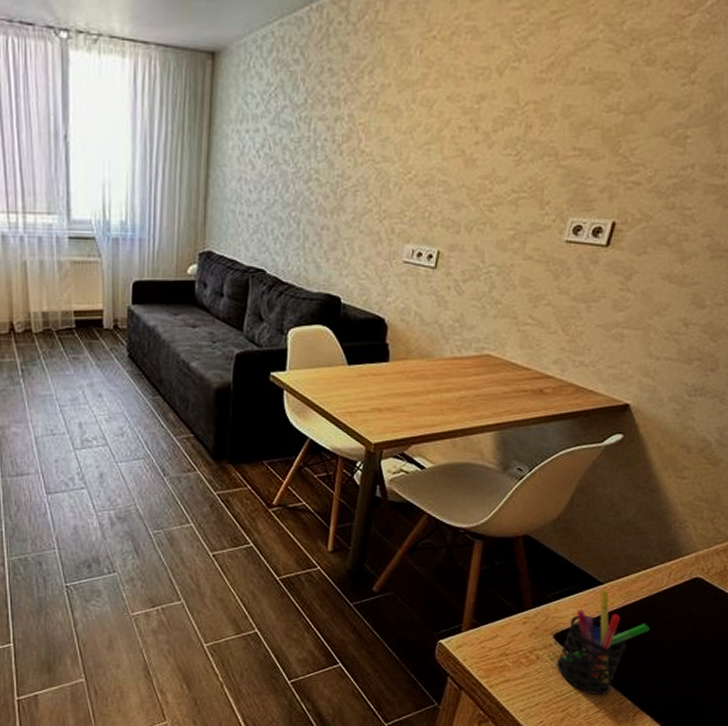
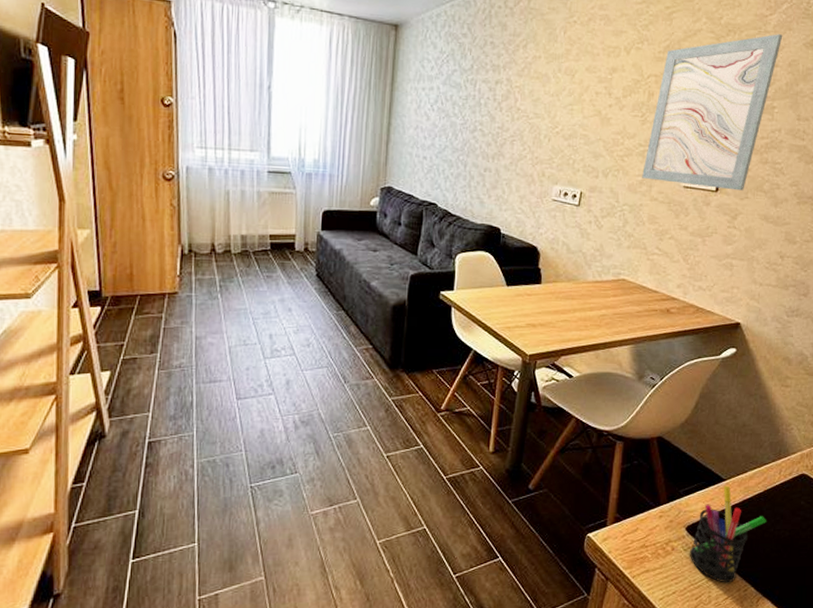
wall art: none [514,40,705,244] -> present [642,34,783,191]

